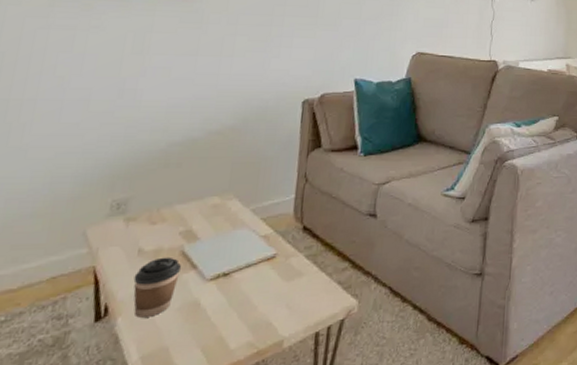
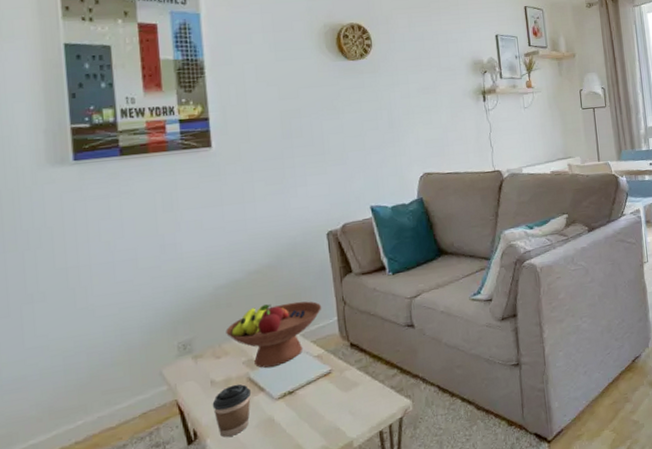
fruit bowl: none [168,170,281,242] -> present [226,301,322,368]

